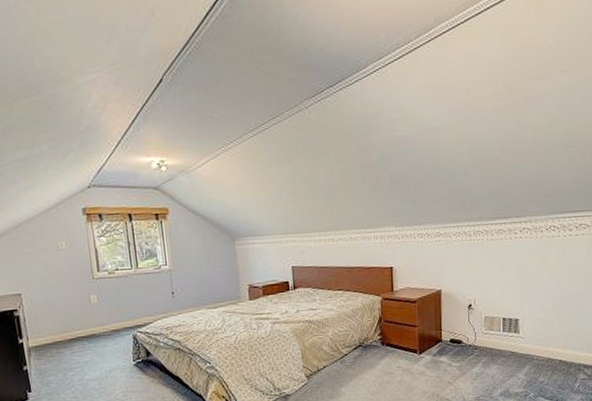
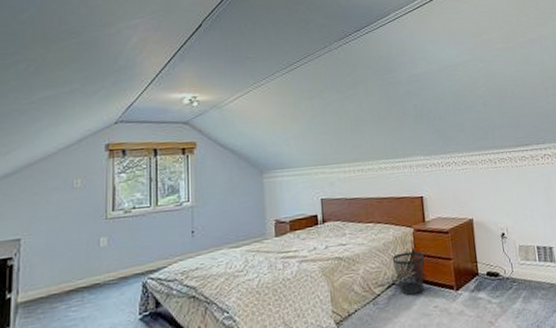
wastebasket: none [359,318,391,357] -> present [392,251,425,296]

